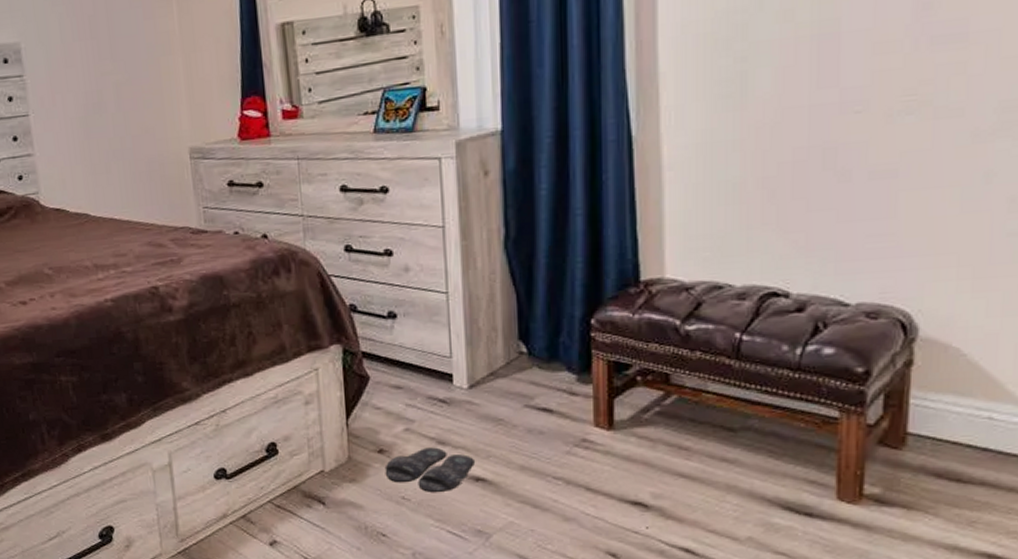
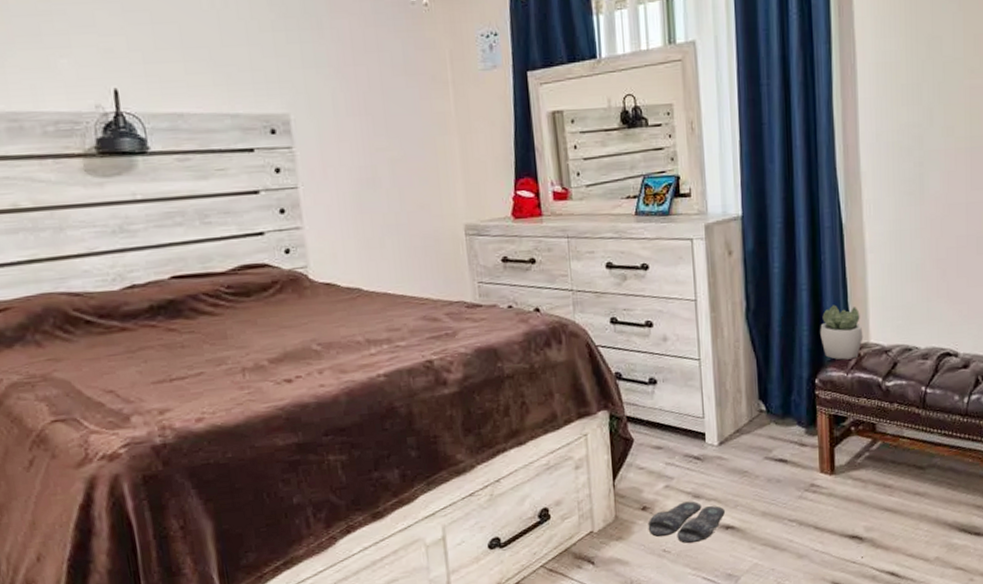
succulent plant: none [599,232,656,298] -> present [820,305,863,360]

